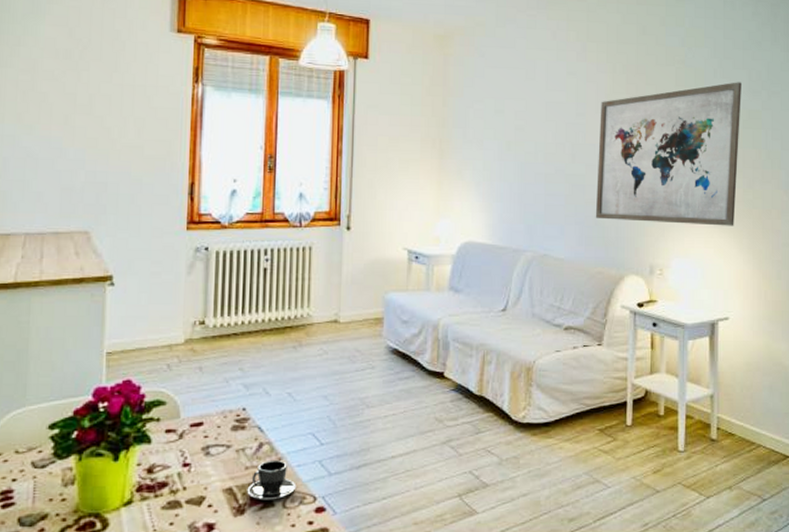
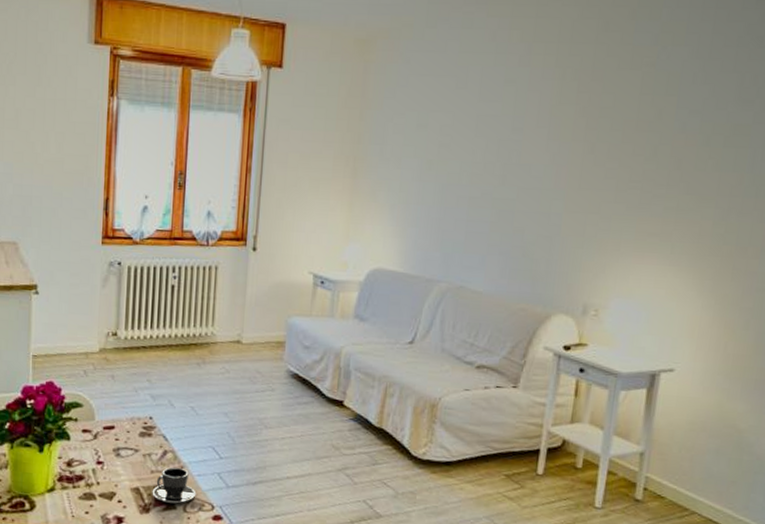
wall art: present [595,82,741,226] -> none [523,89,729,265]

